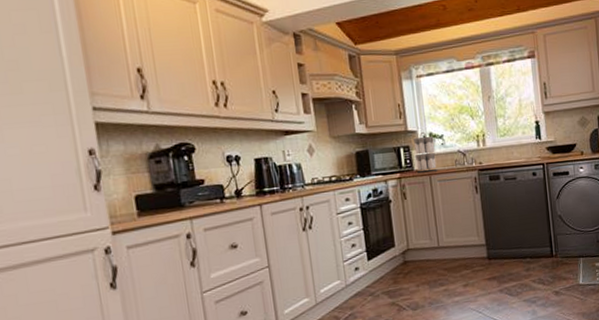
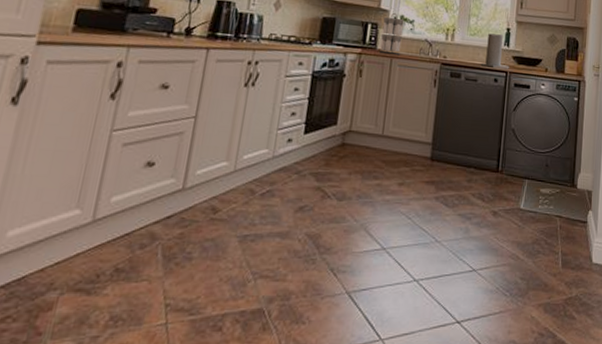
paper towel: none [516,129,545,164] -> present [480,33,510,70]

